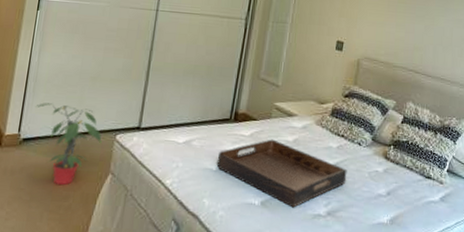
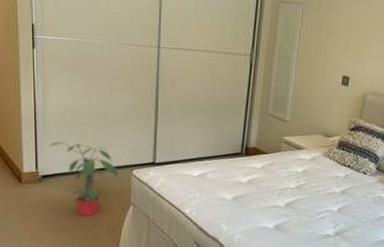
serving tray: present [216,139,347,208] -> none [231,170,353,230]

